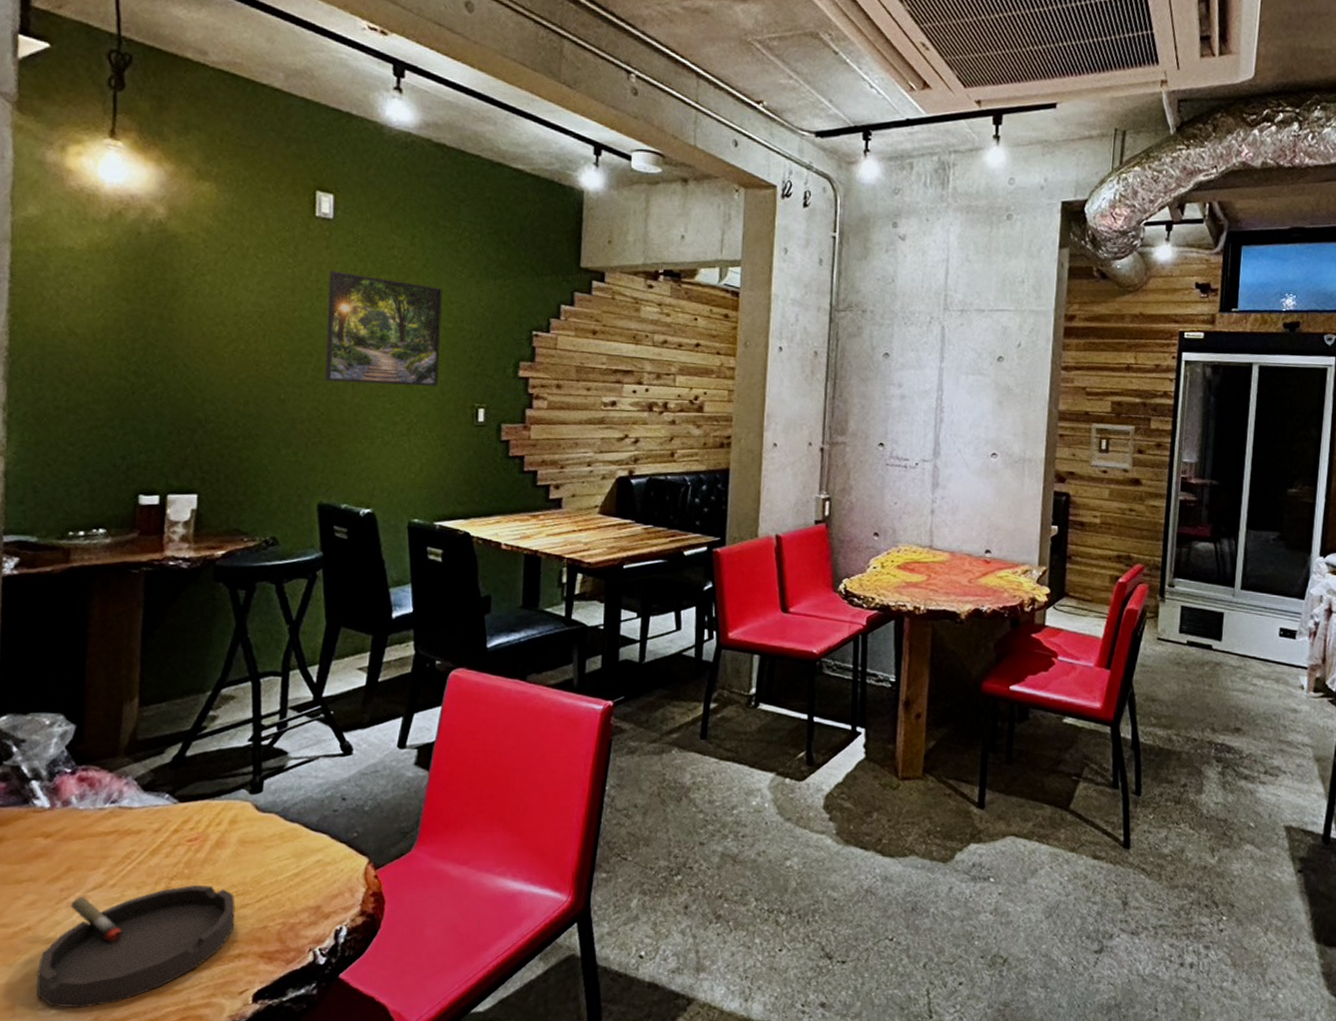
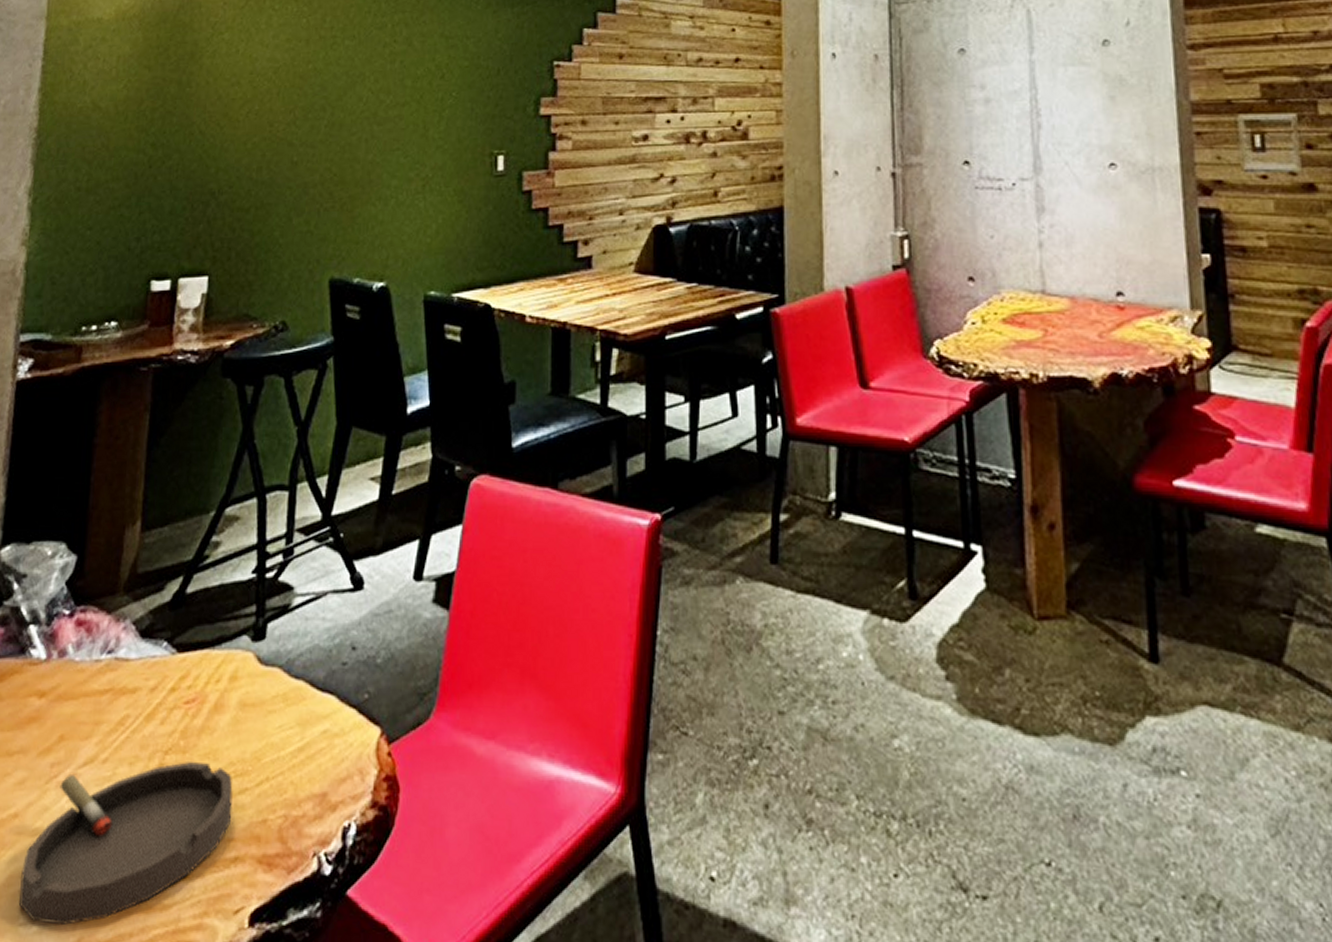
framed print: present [325,270,442,387] -> none [338,15,458,138]

